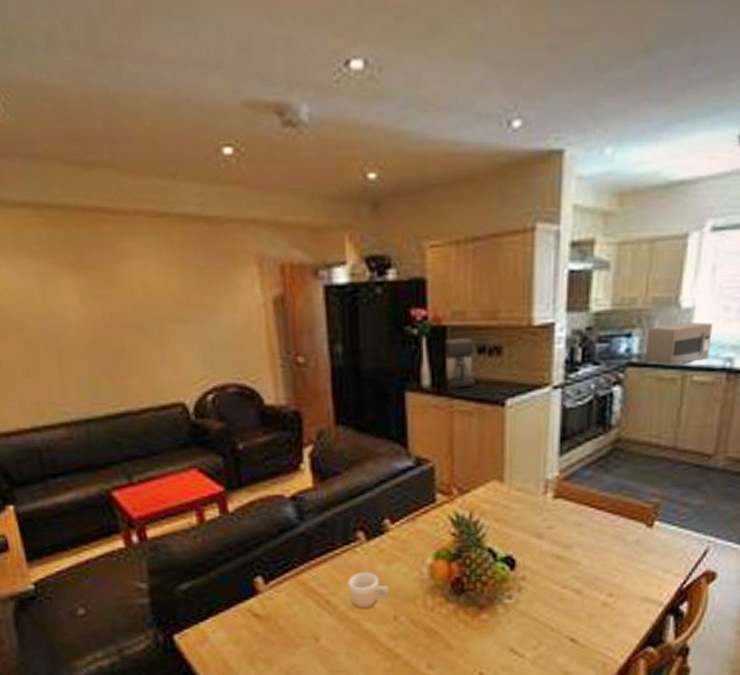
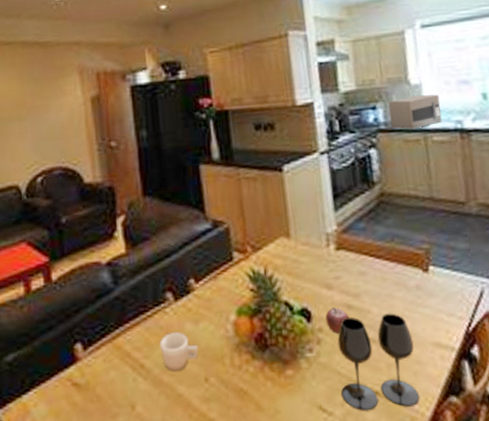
coffee maker: present [444,338,476,388] -> none [227,118,257,160]
fruit: none [531,557,557,583] -> present [325,307,349,334]
wine glass: none [536,566,621,654] -> present [337,313,419,410]

